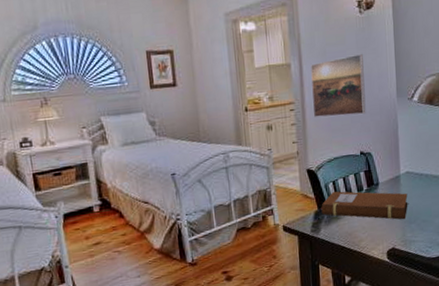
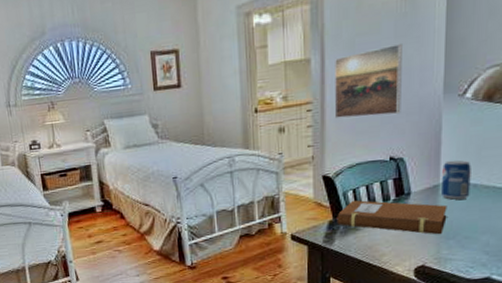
beverage can: none [401,154,424,188] -> present [442,160,471,200]

